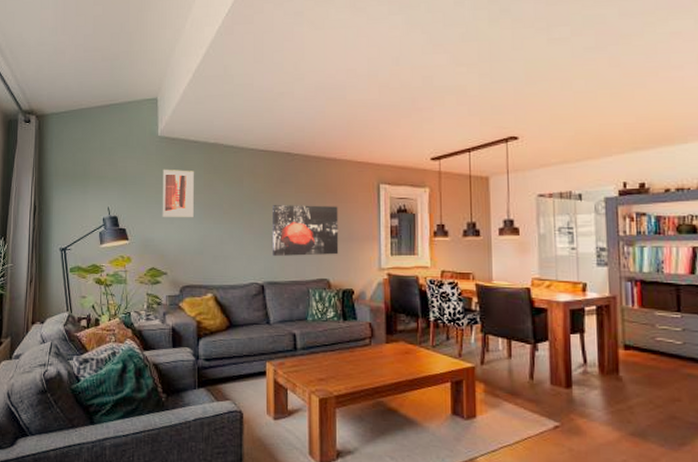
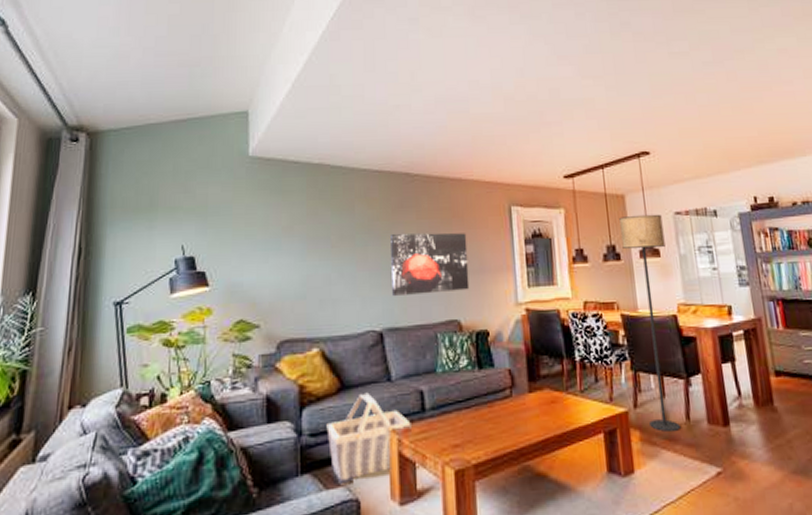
wall art: present [162,169,194,217] -> none [253,195,294,255]
basket: none [218,331,285,399] -> present [326,392,411,485]
floor lamp: none [482,195,525,388] -> present [619,214,680,433]

